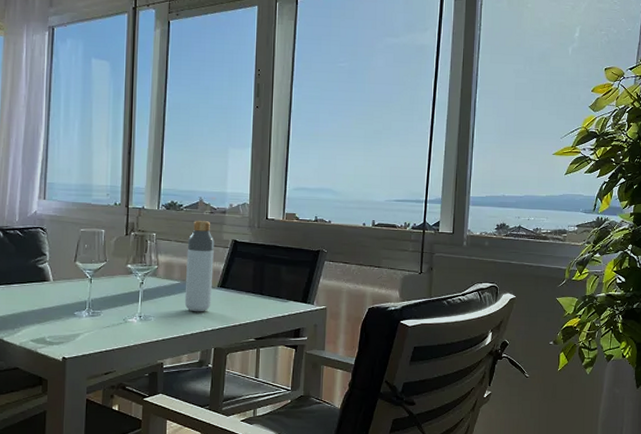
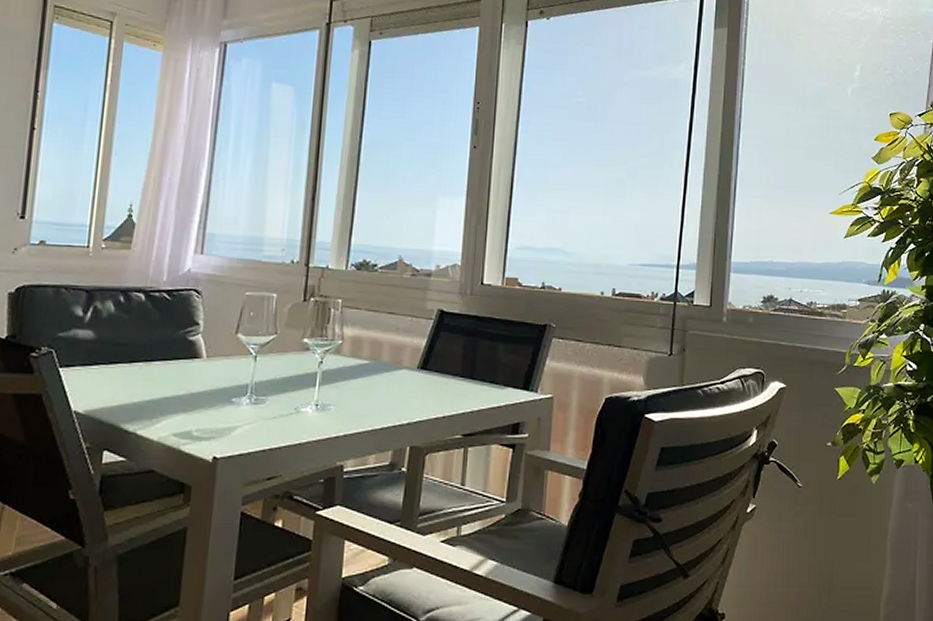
bottle: present [184,220,214,312] -> none [374,284,415,401]

